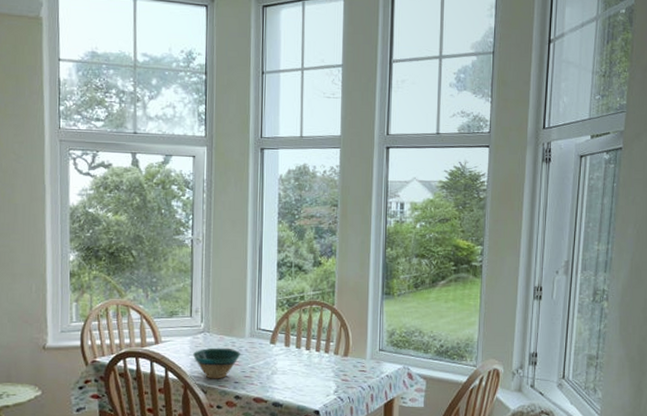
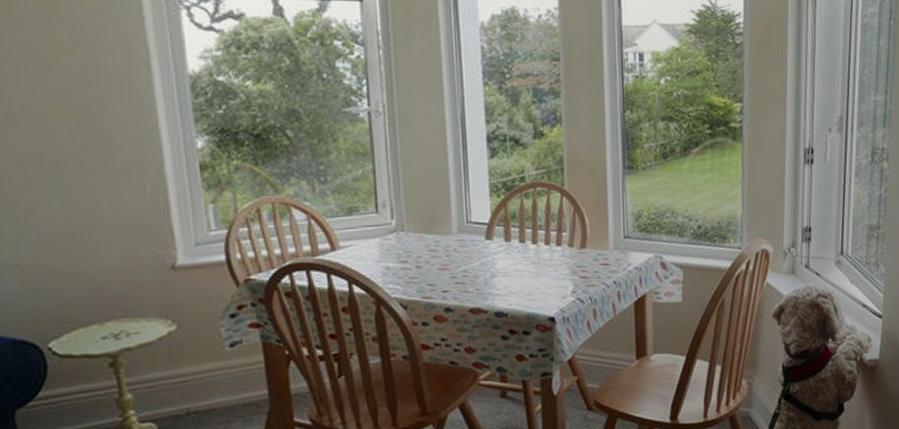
bowl: present [193,347,241,379] -> none [384,249,449,290]

